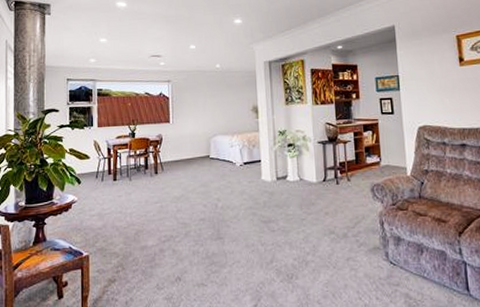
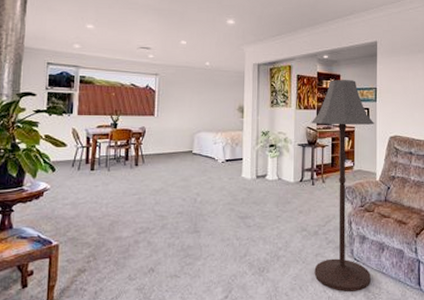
floor lamp: none [329,69,411,300] -> present [311,80,374,293]

